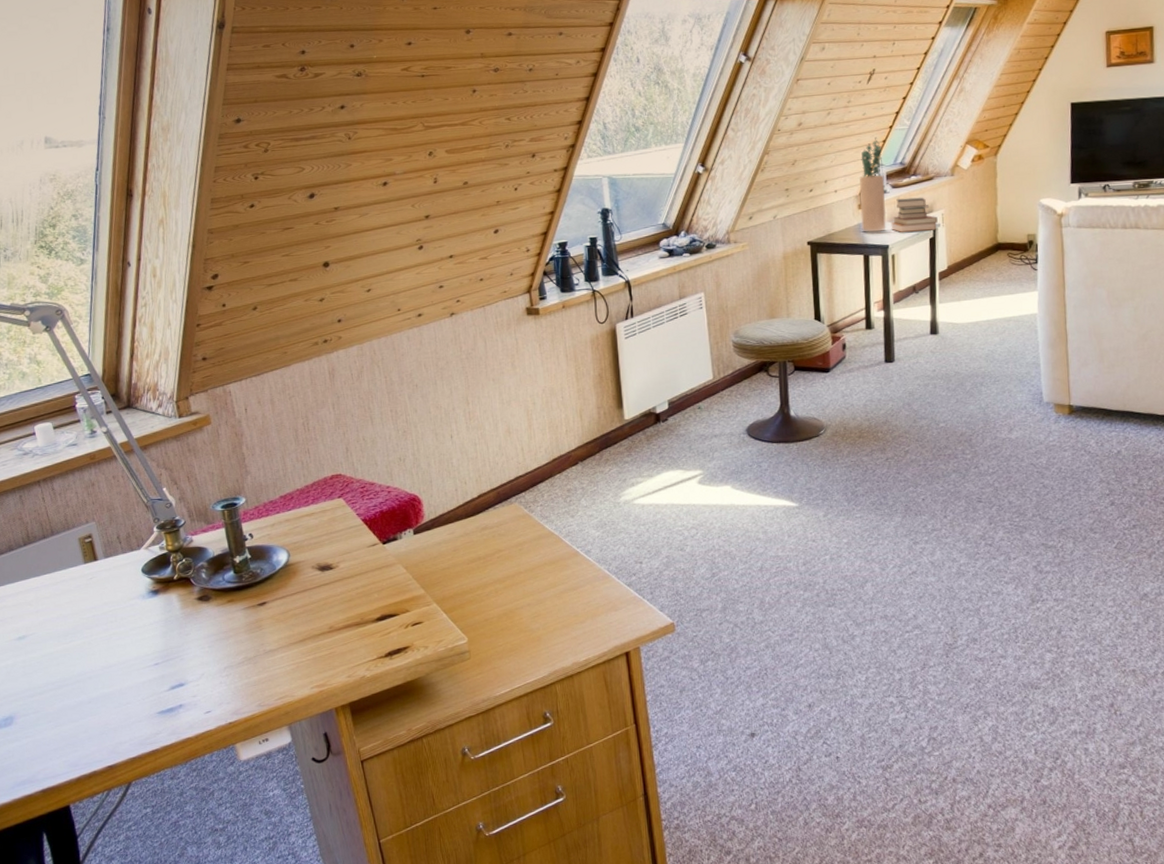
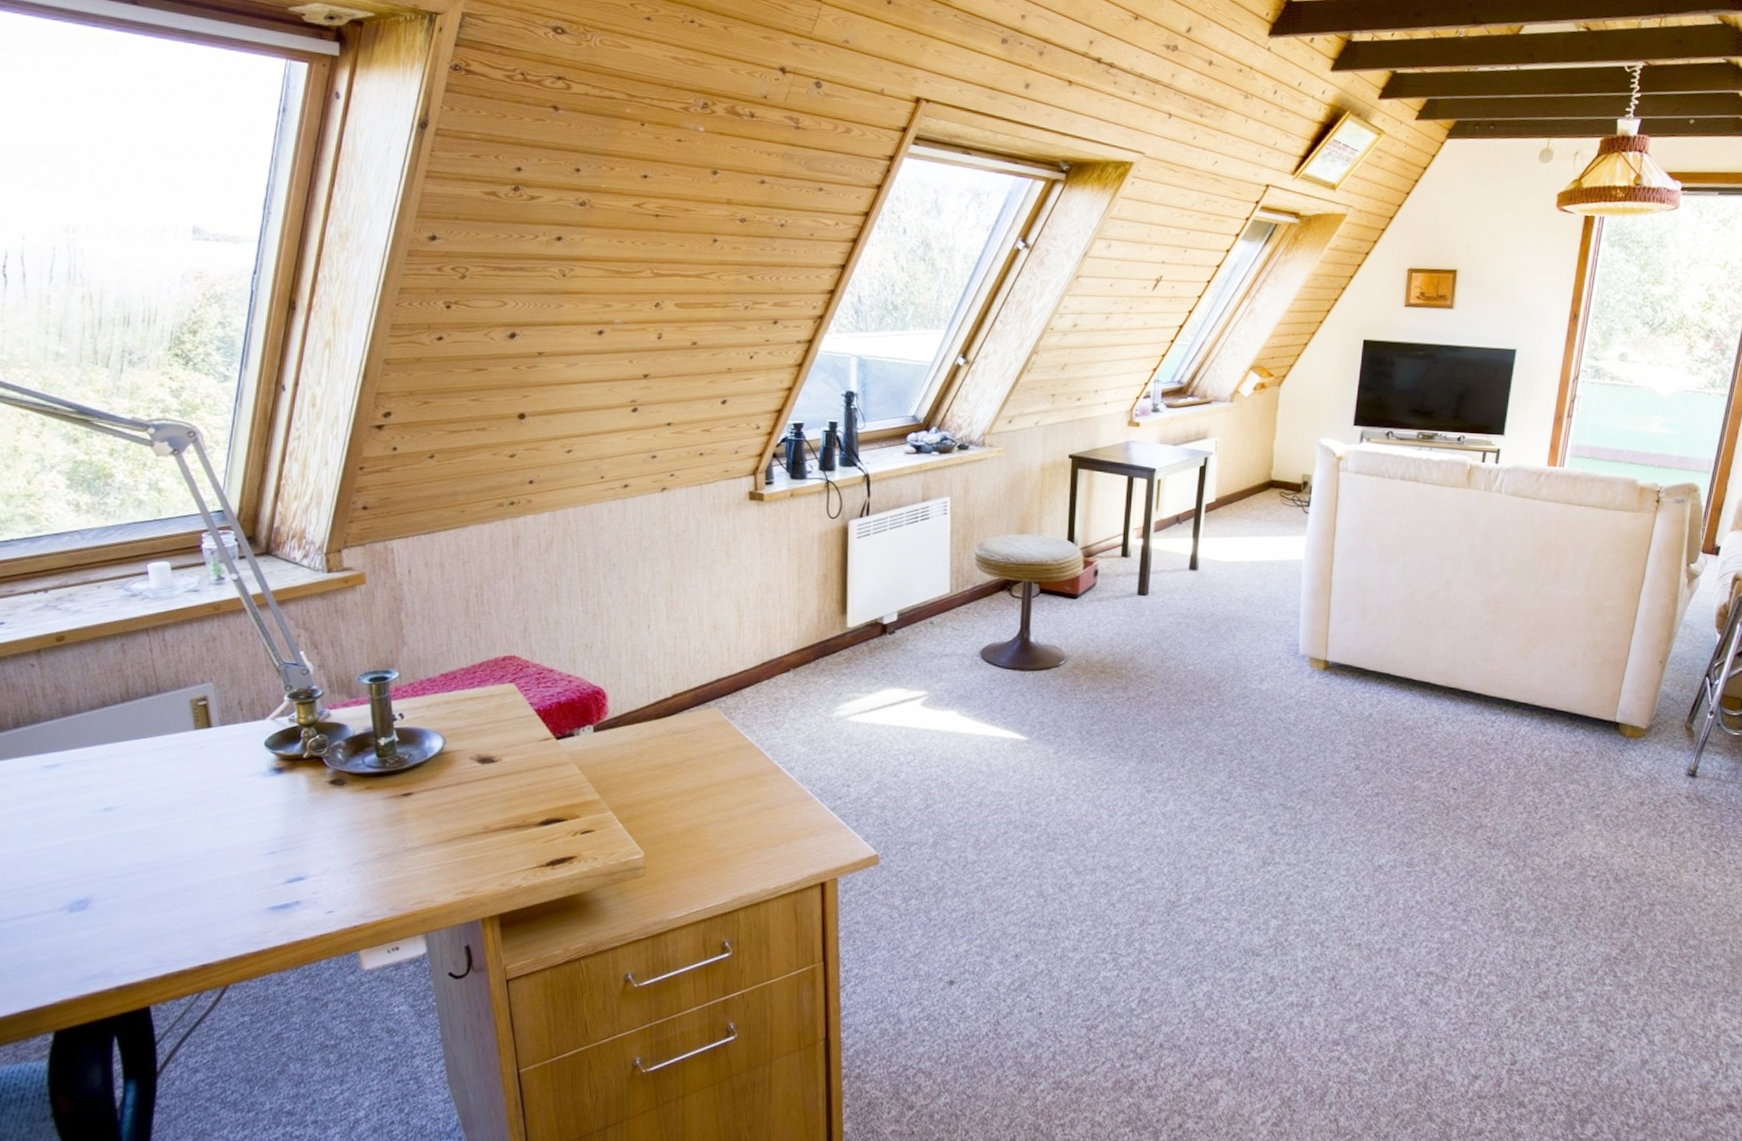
vase: present [859,137,887,233] -> none [1129,350,1161,454]
books: present [891,197,938,232] -> none [1160,419,1211,458]

